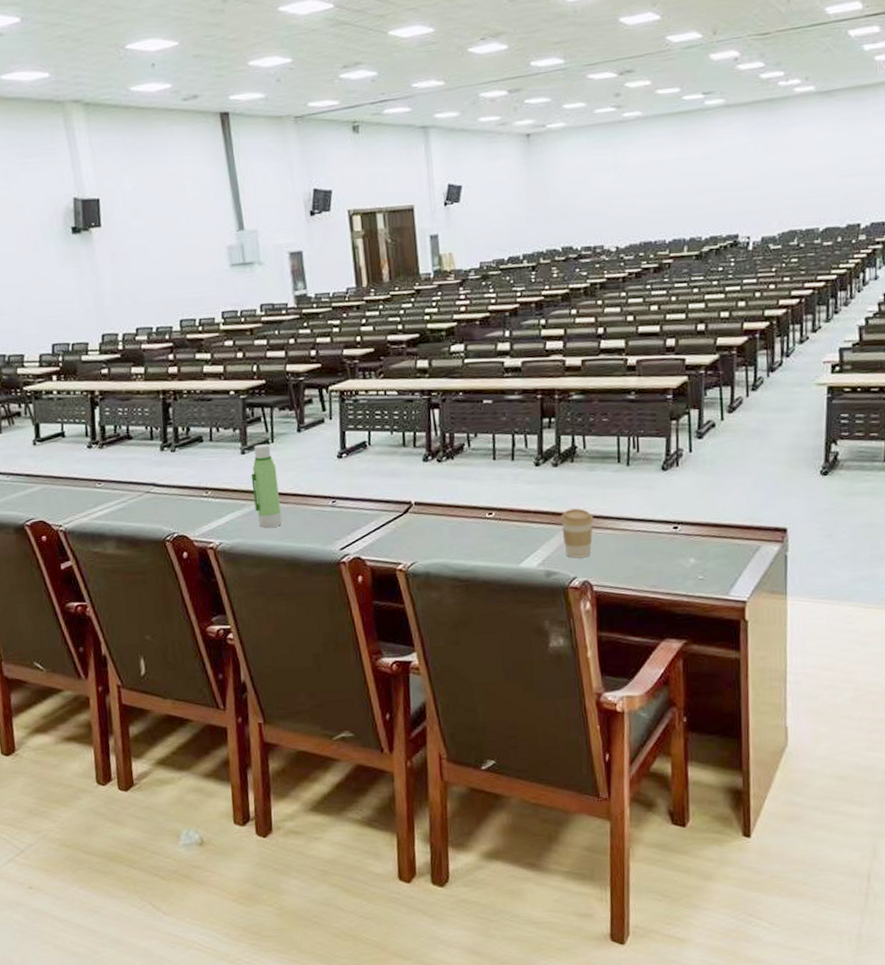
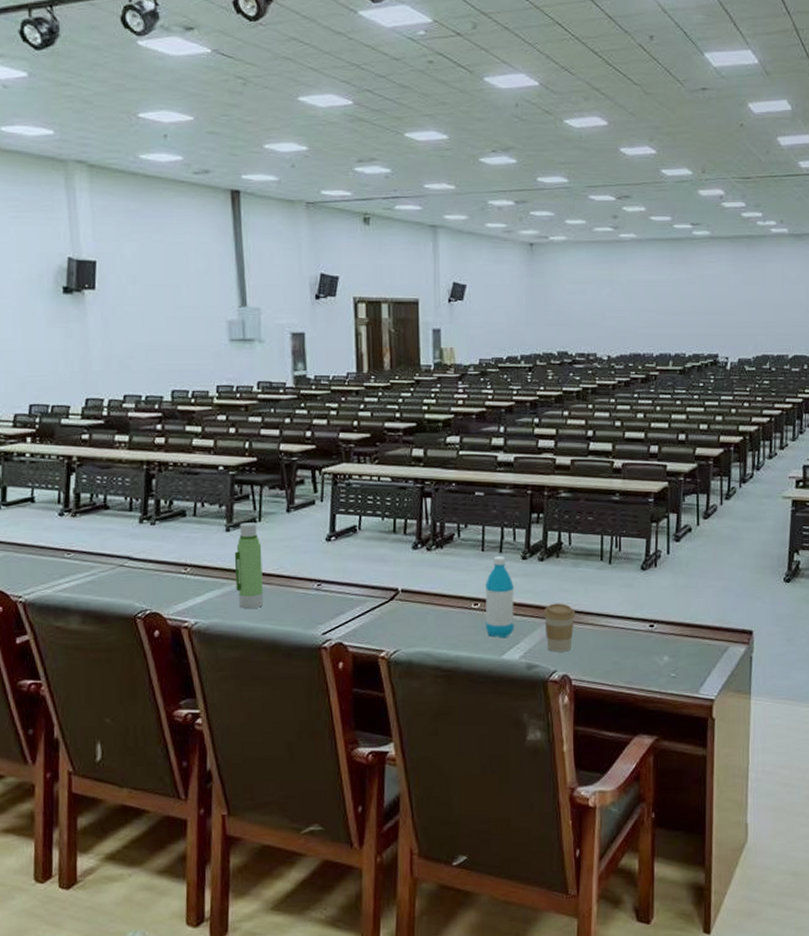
water bottle: none [498,464,531,547] -> present [484,556,514,639]

